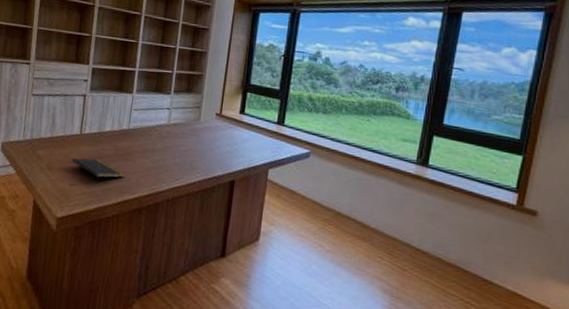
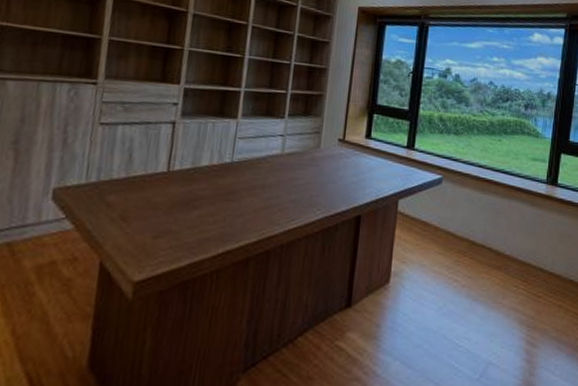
notepad: present [71,158,126,185] -> none [155,201,228,234]

